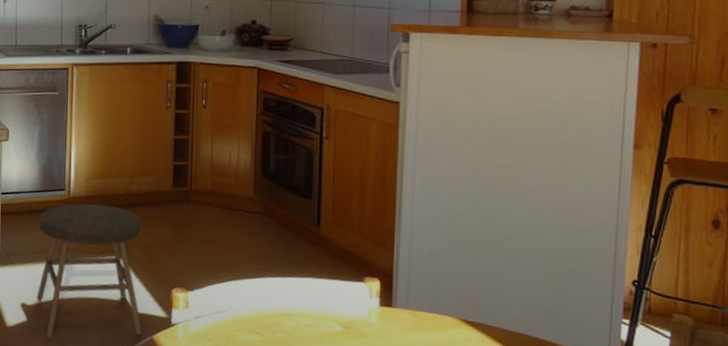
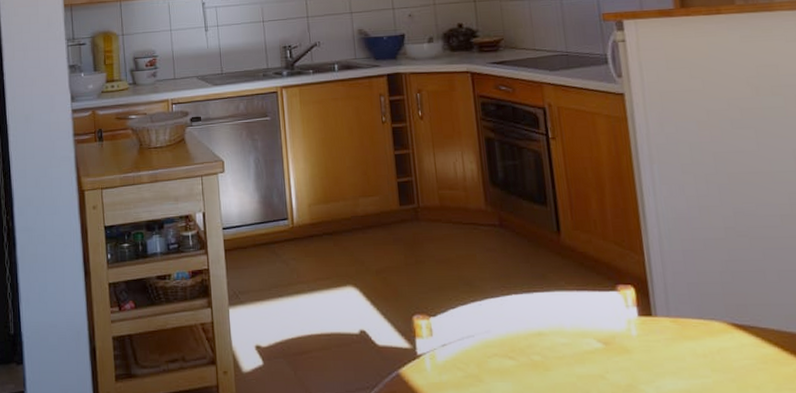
stool: present [36,203,142,338] -> none [265,231,387,382]

